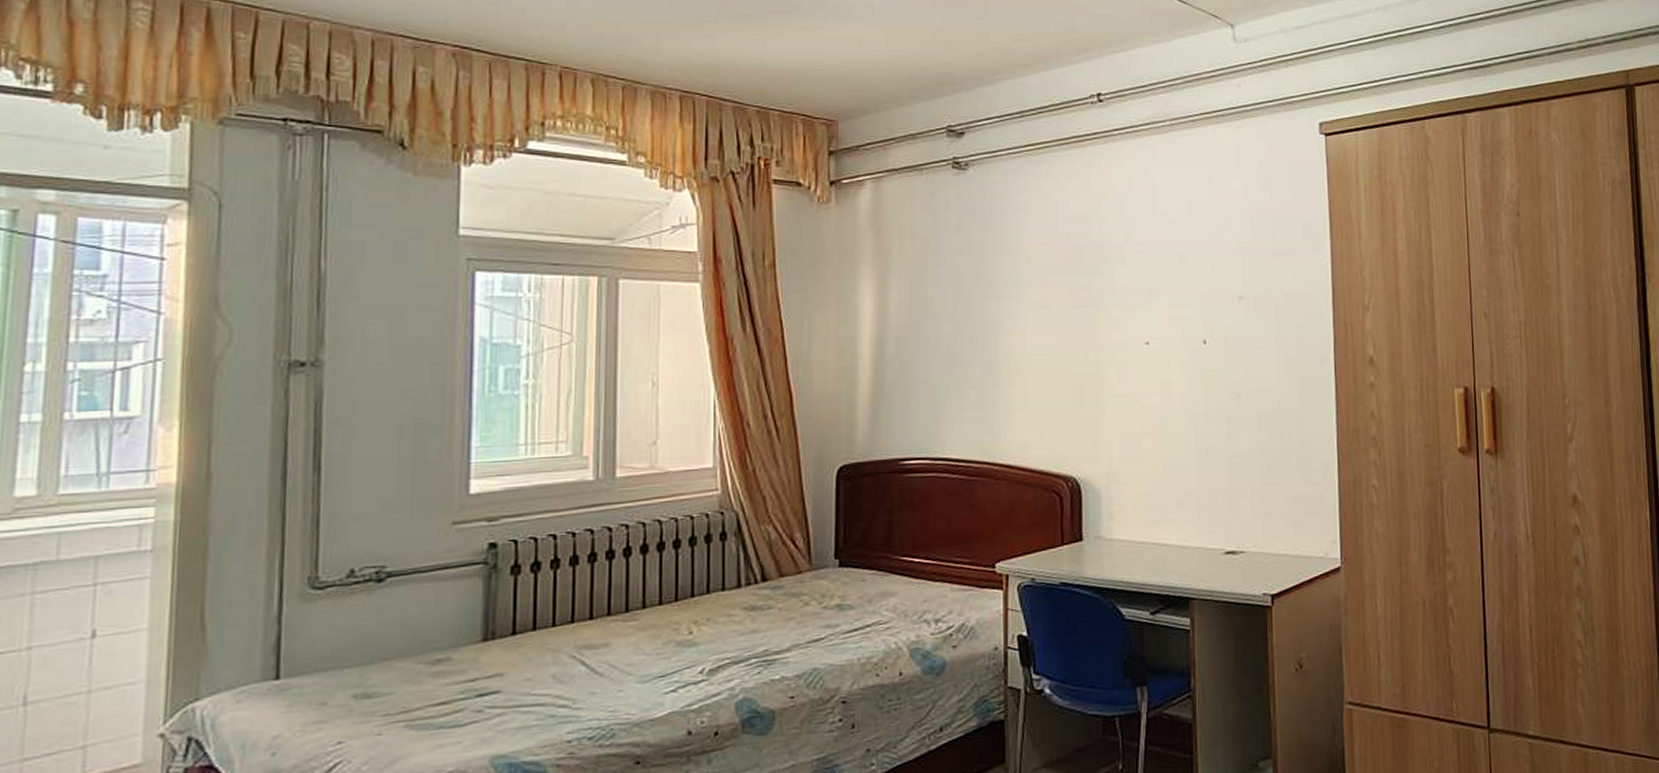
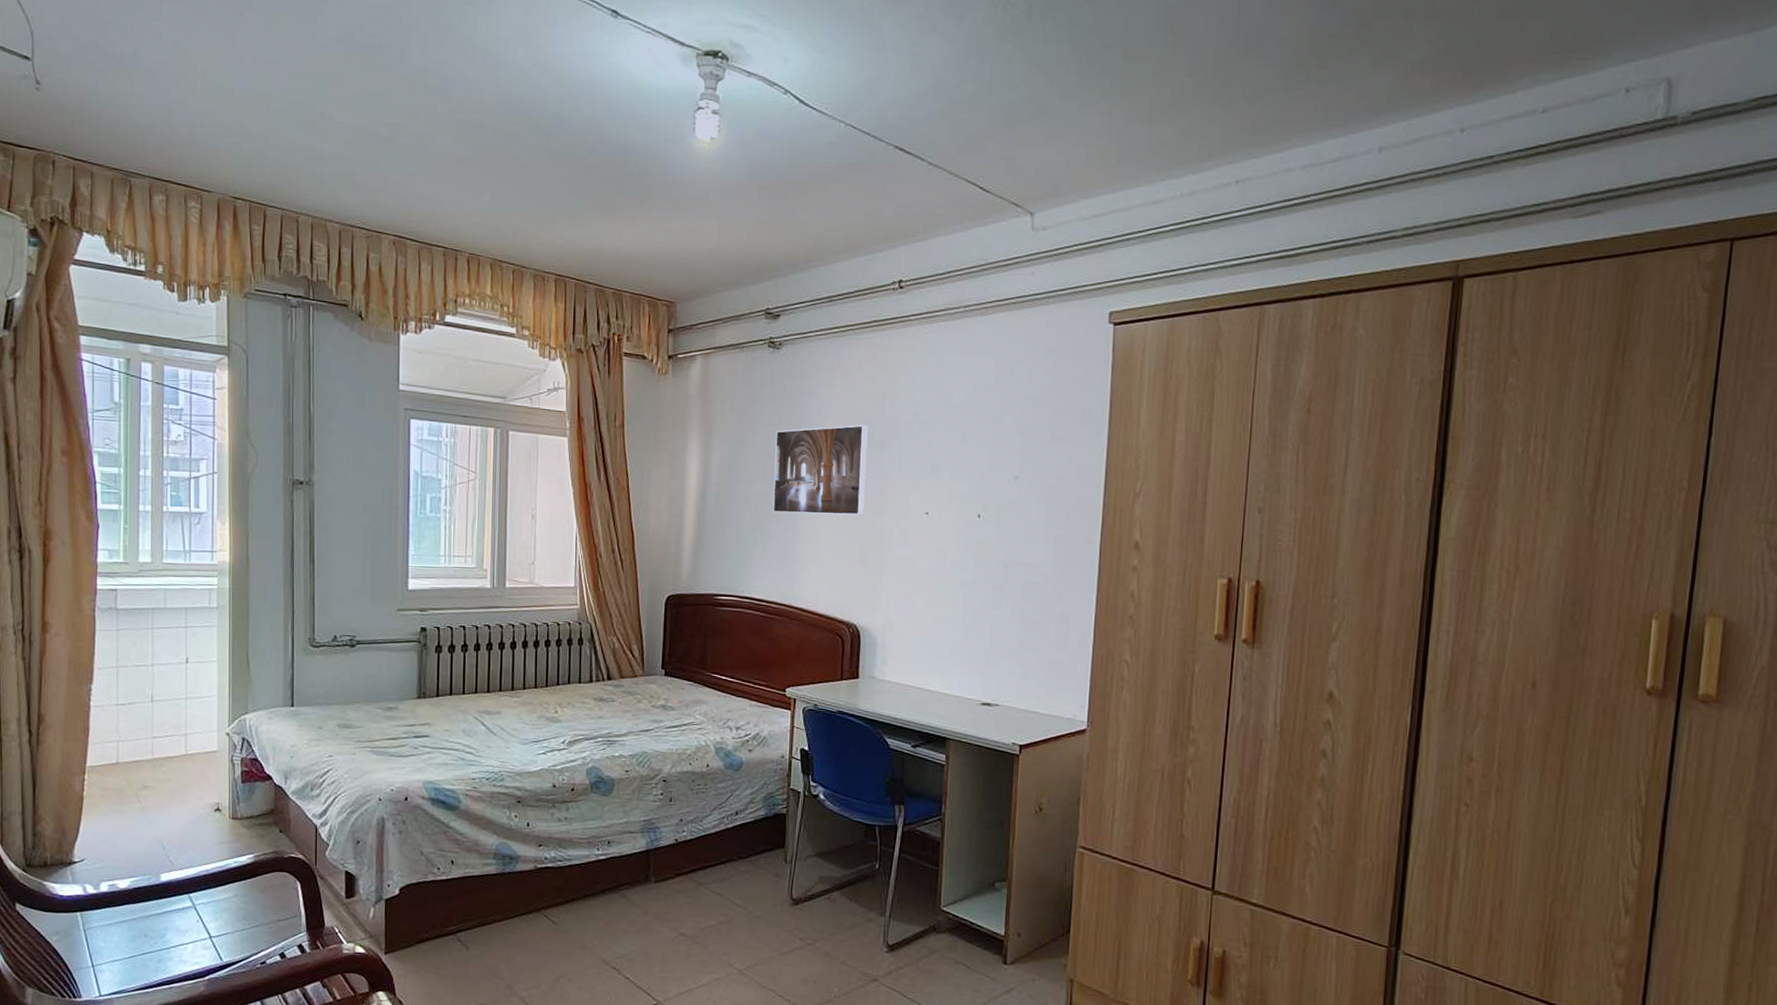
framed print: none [967,249,1076,356] -> present [773,424,868,515]

